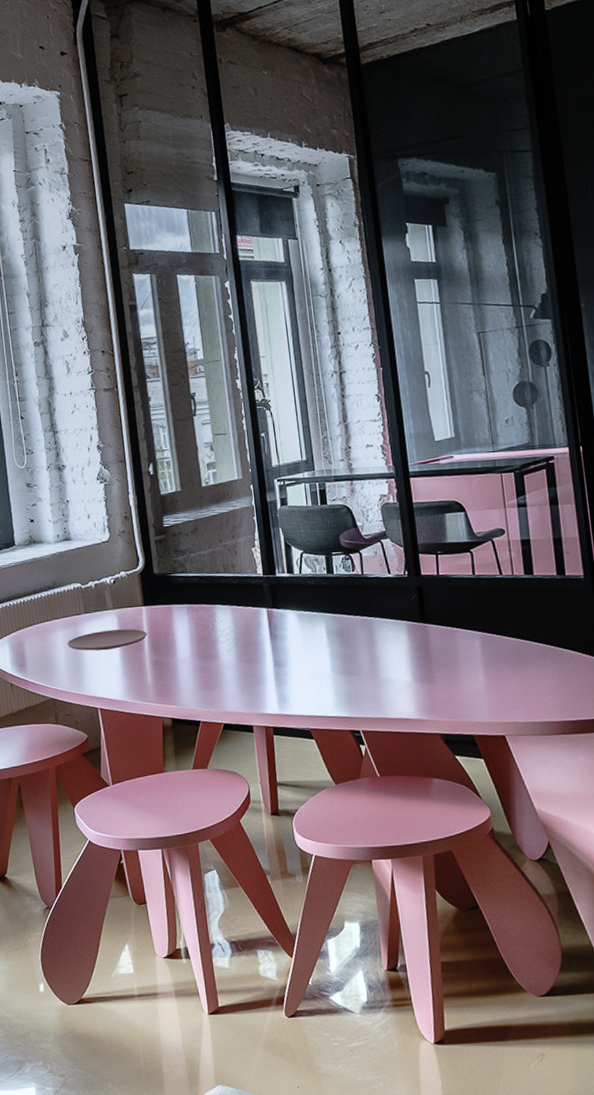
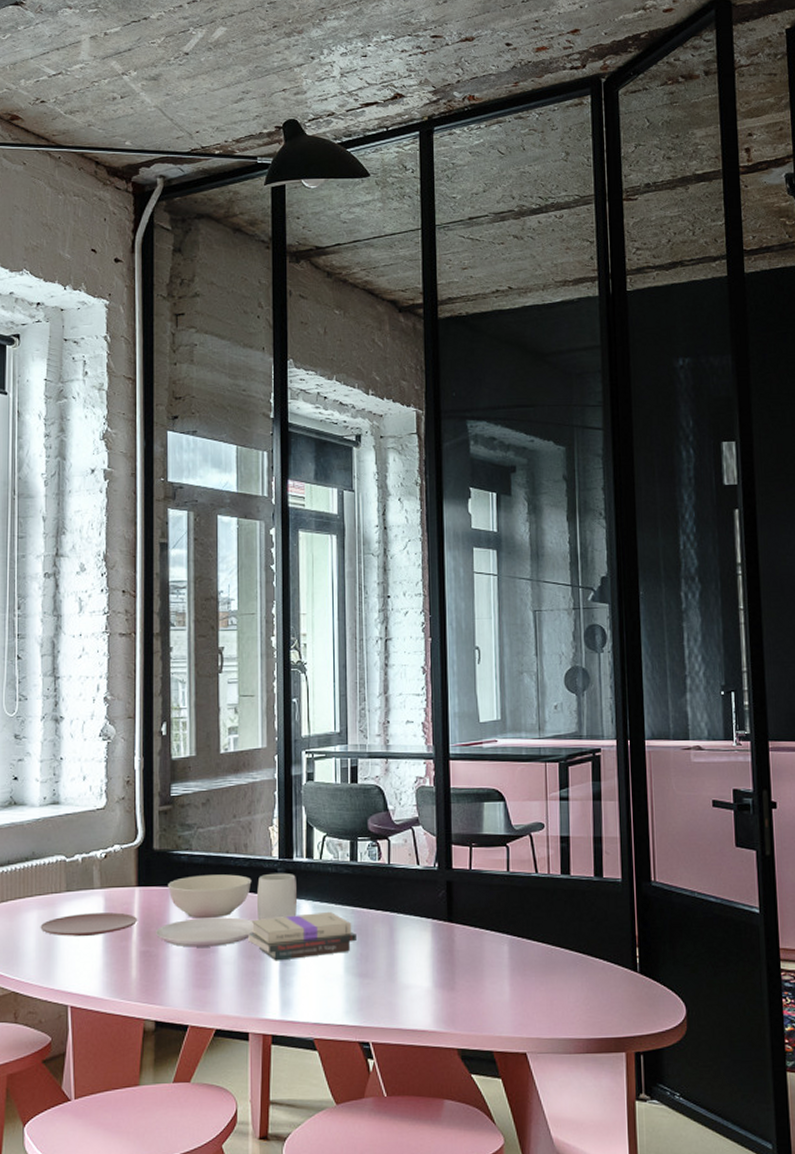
plate: none [164,628,249,656] -> present [156,917,255,948]
bowl: none [170,591,242,631] -> present [168,874,252,918]
books: none [243,618,340,664] -> present [248,911,356,961]
mug: none [247,587,284,630] -> present [257,873,298,920]

